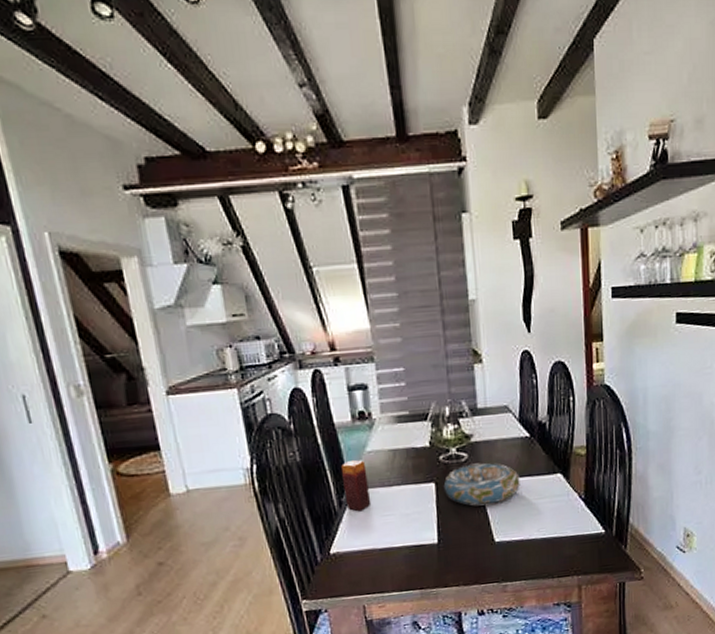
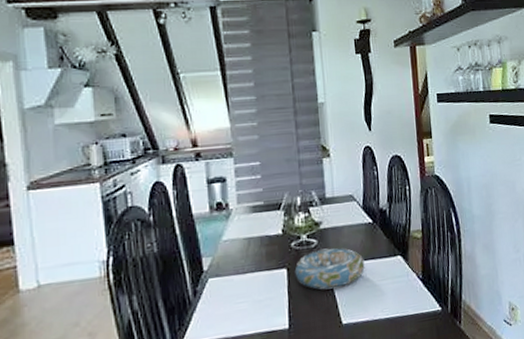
candle: present [341,459,372,512] -> none [198,249,226,301]

